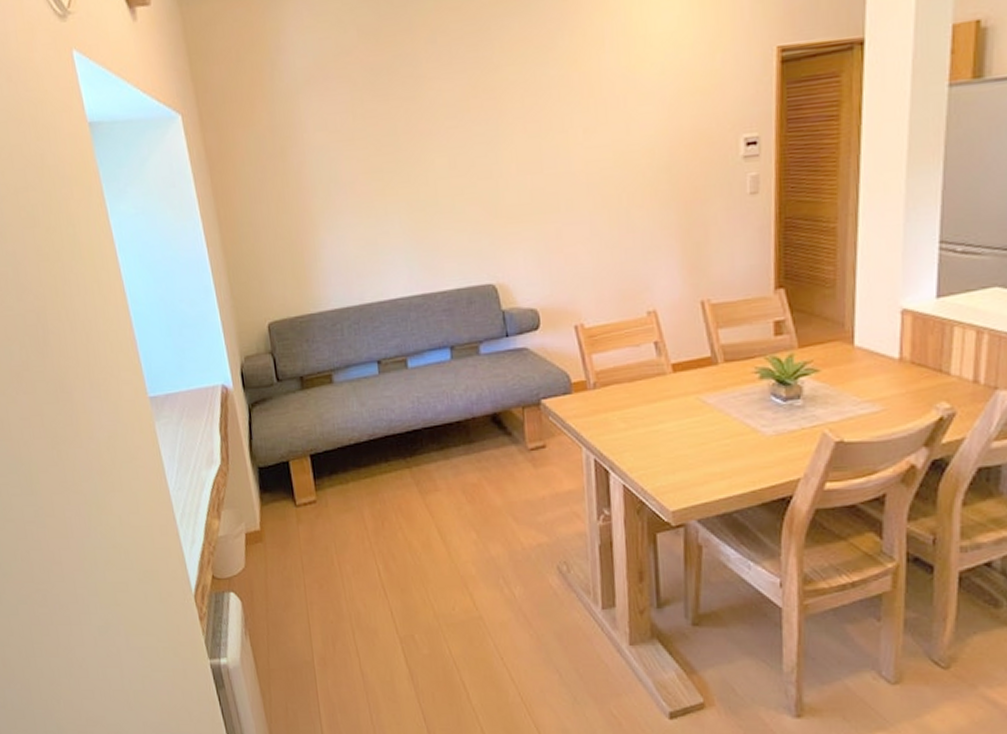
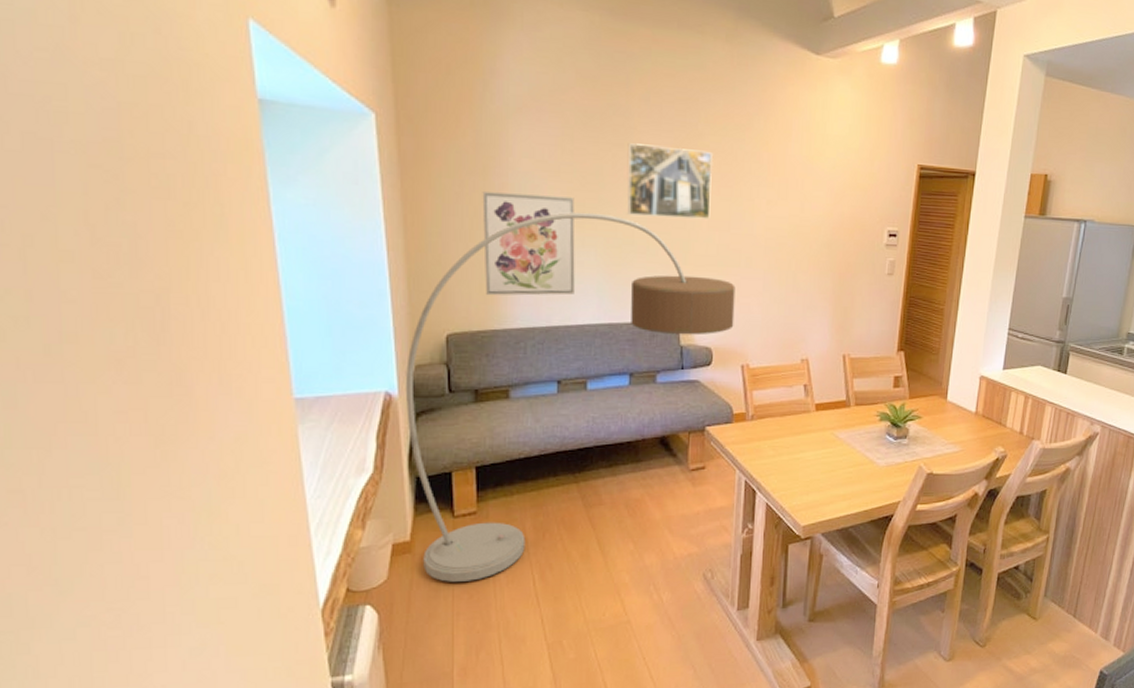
floor lamp: none [236,176,561,571] -> present [406,212,736,582]
wall art: none [283,164,383,280] -> present [482,192,575,296]
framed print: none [419,85,519,173] -> present [627,143,714,221]

